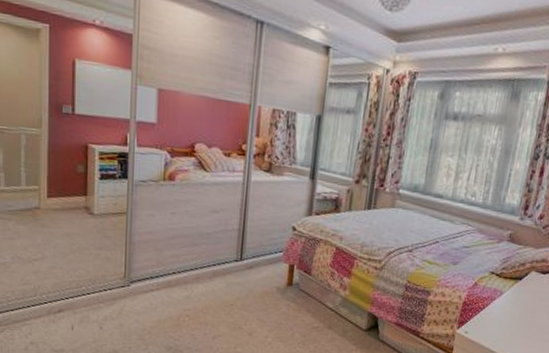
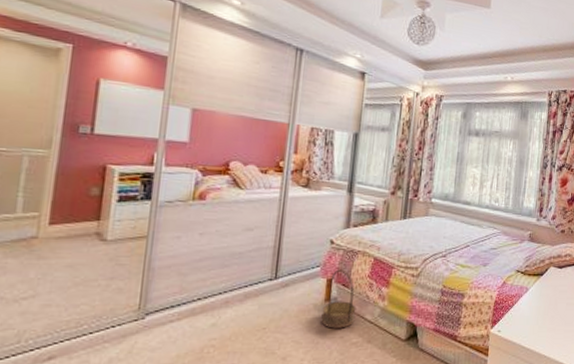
basket: none [283,256,318,313] -> present [321,269,356,329]

